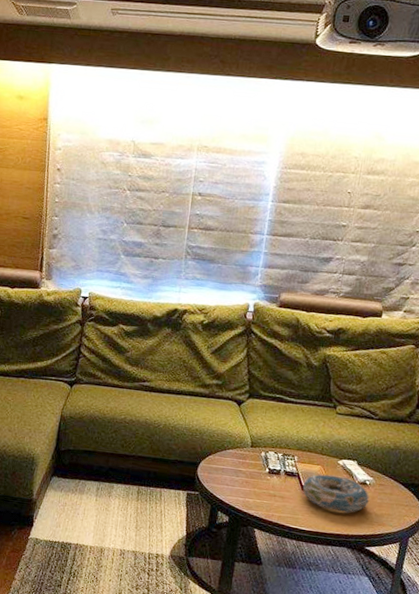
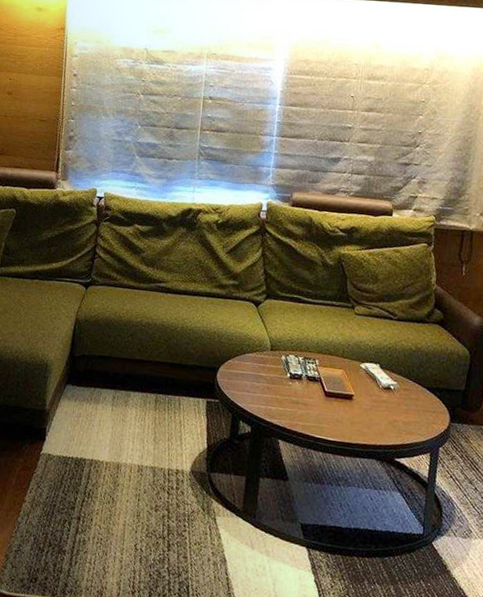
decorative bowl: present [302,474,370,514] -> none [325,378,395,422]

